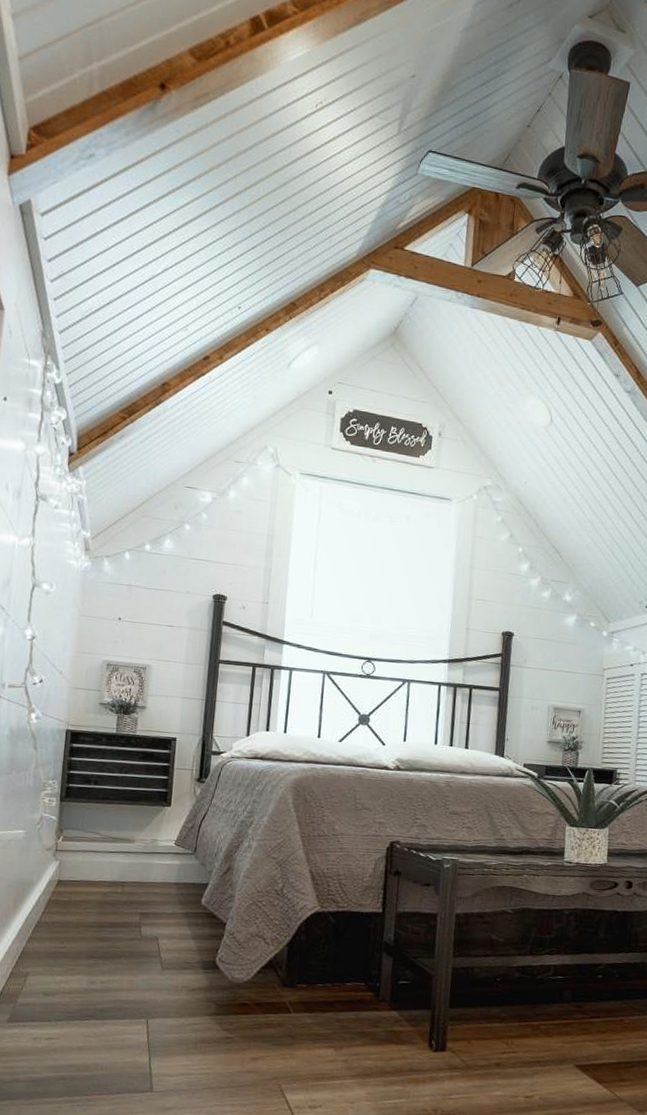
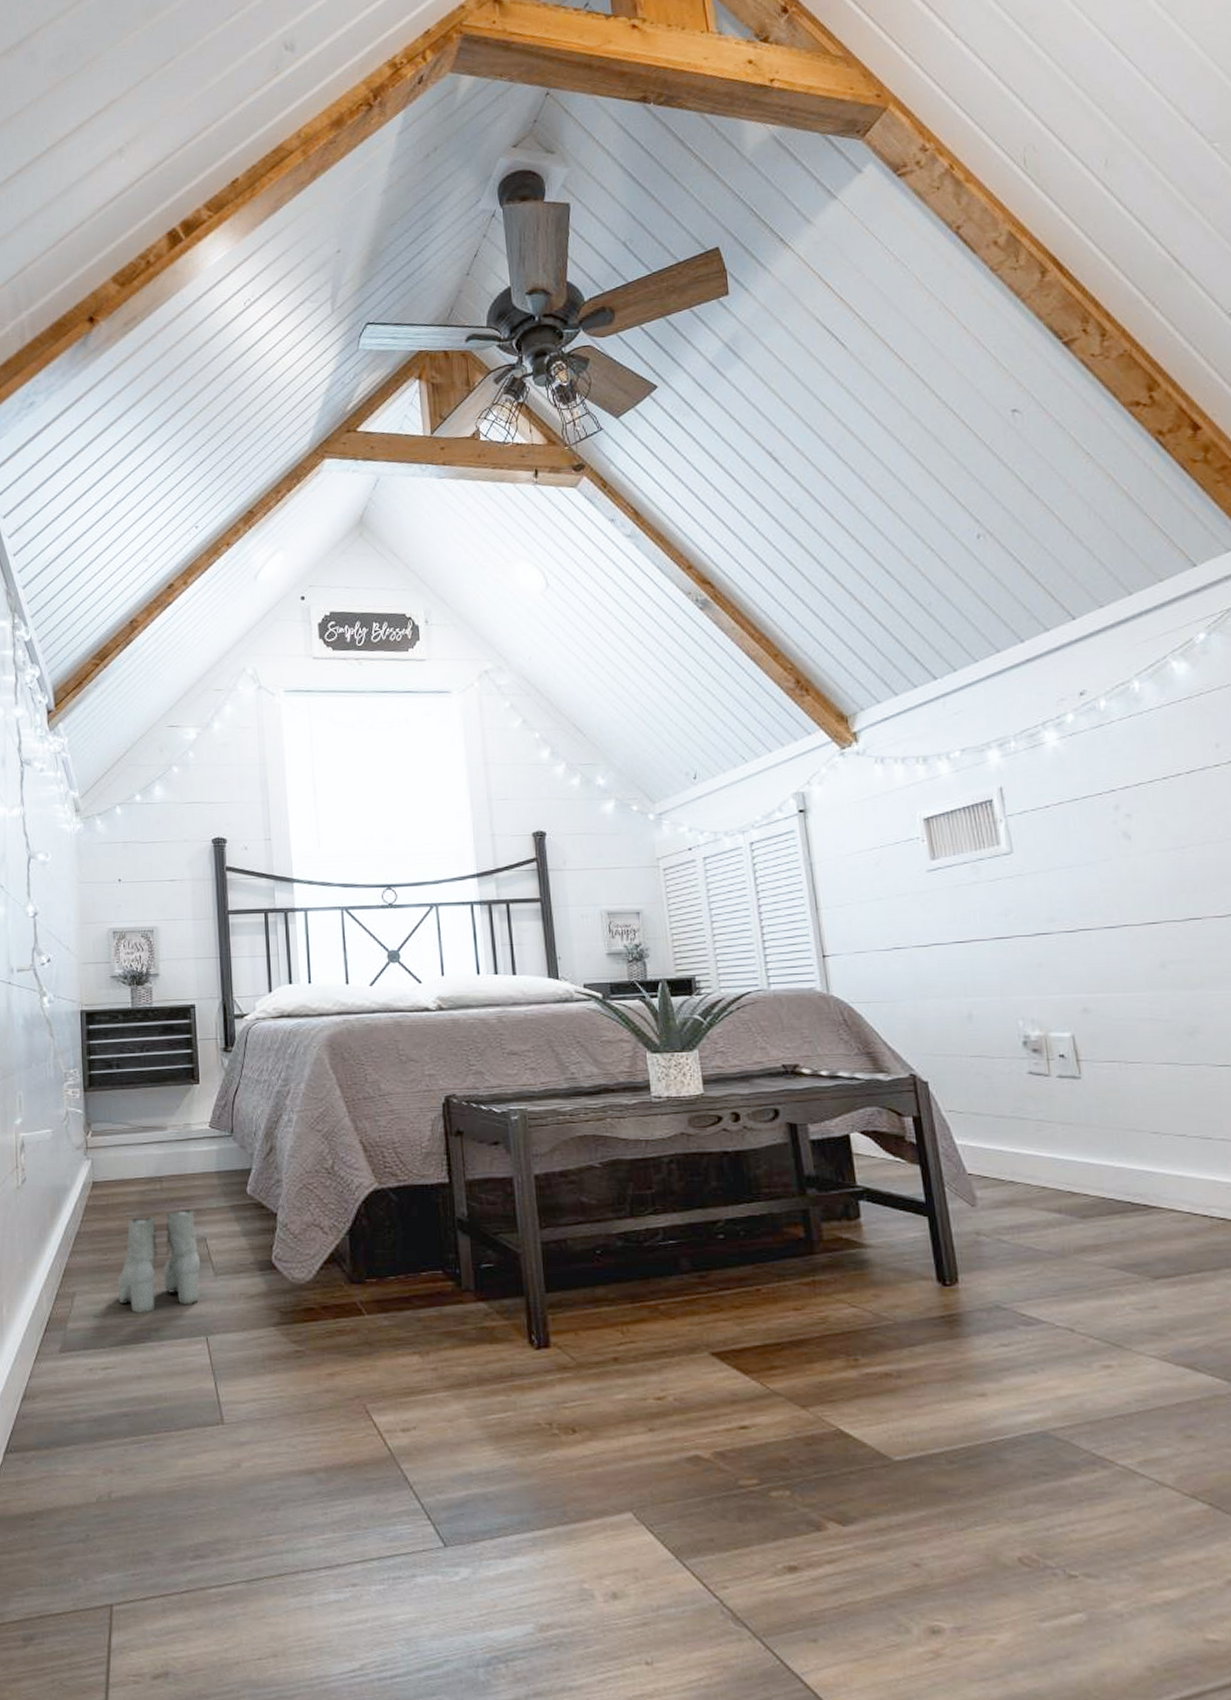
boots: none [68,912,151,996] -> present [117,1210,201,1313]

